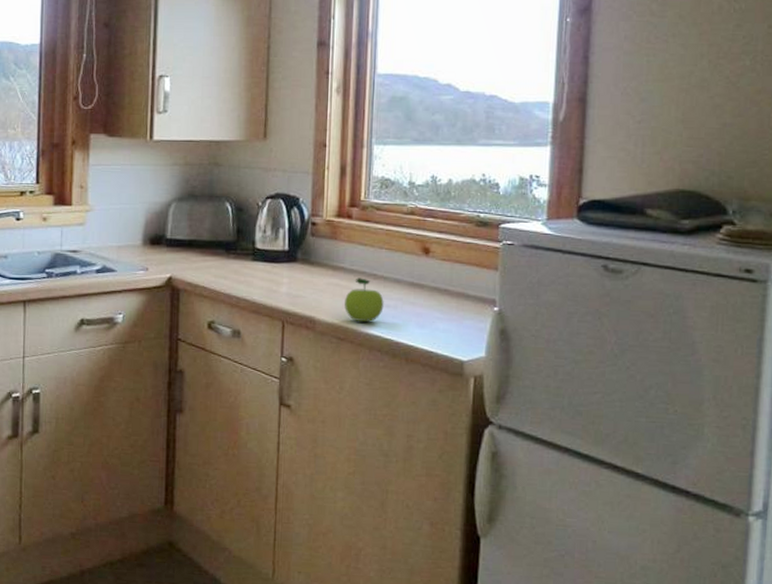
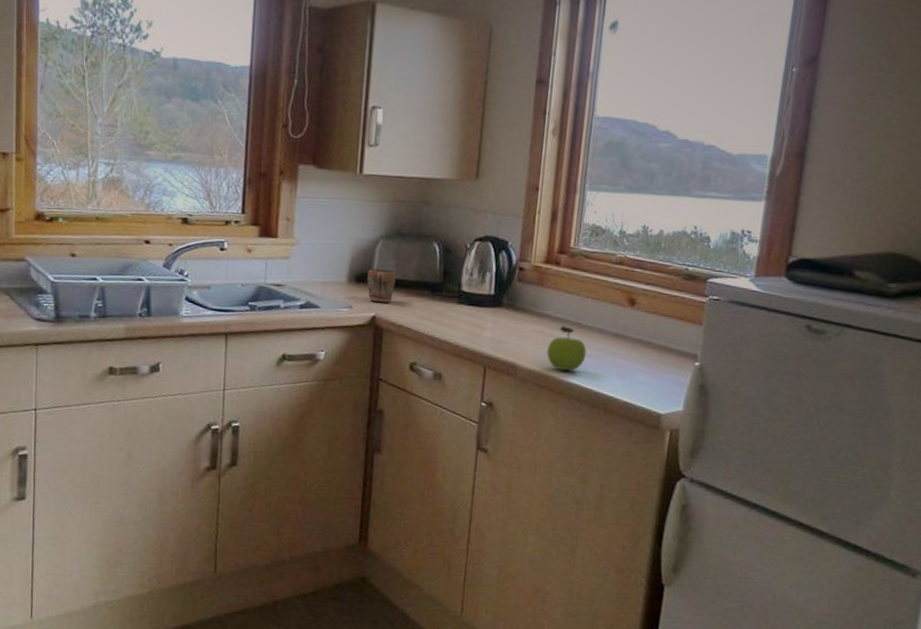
mug: none [162,230,190,263] -> present [367,268,396,302]

